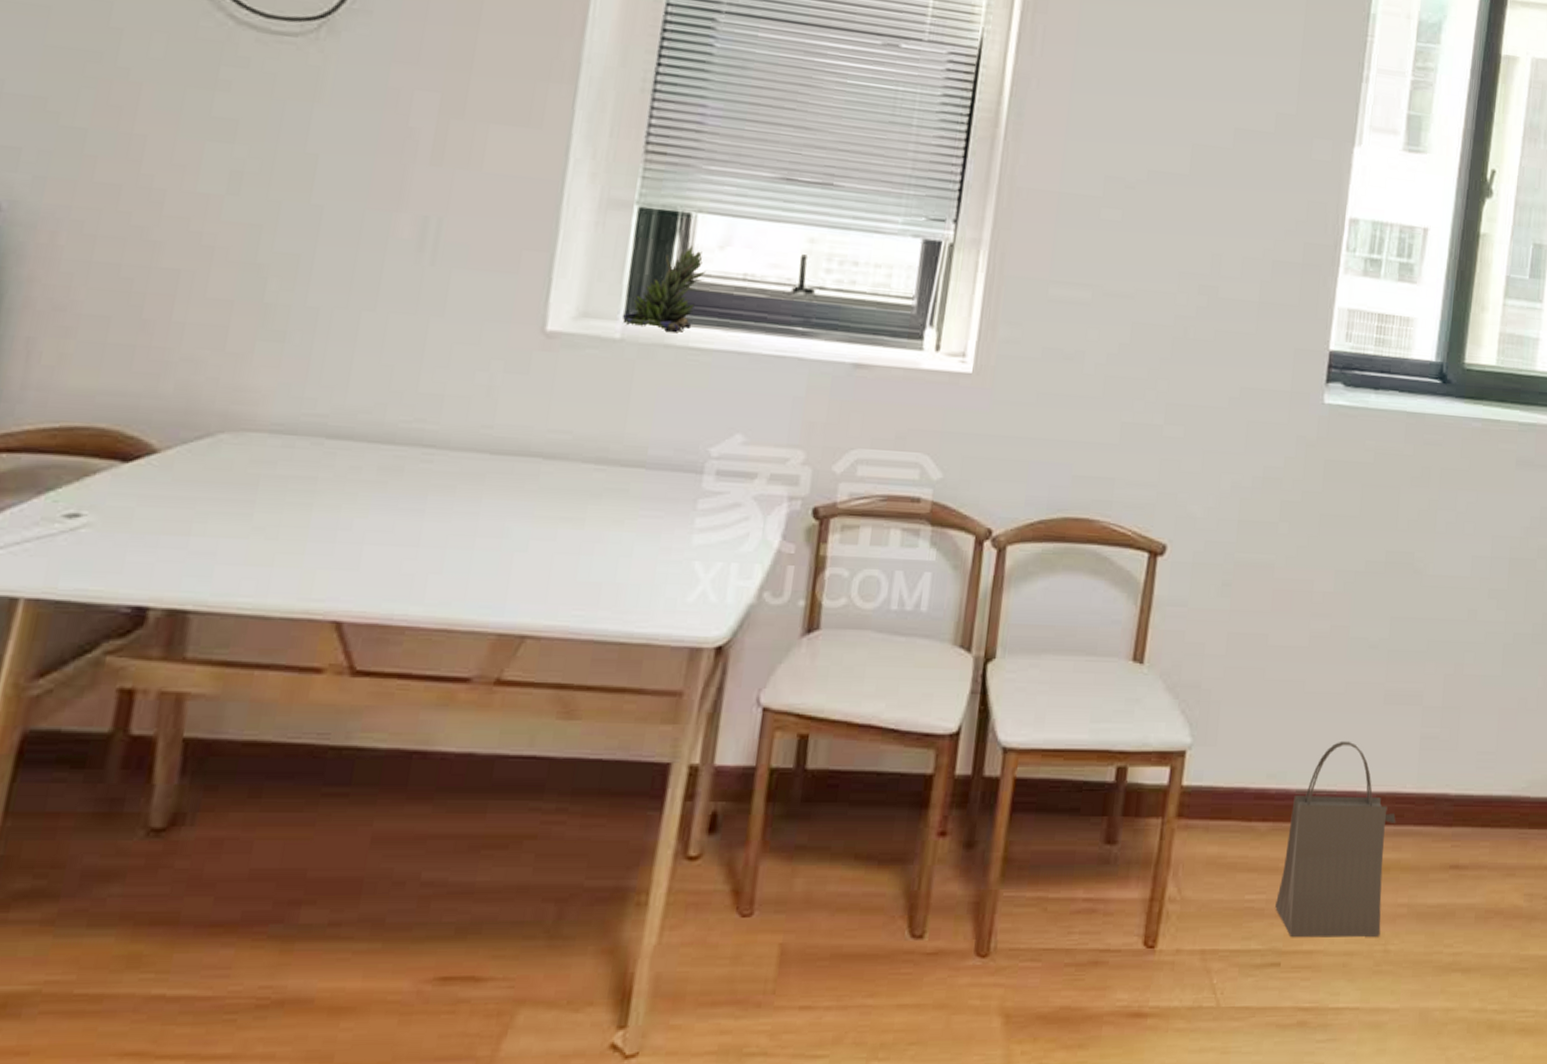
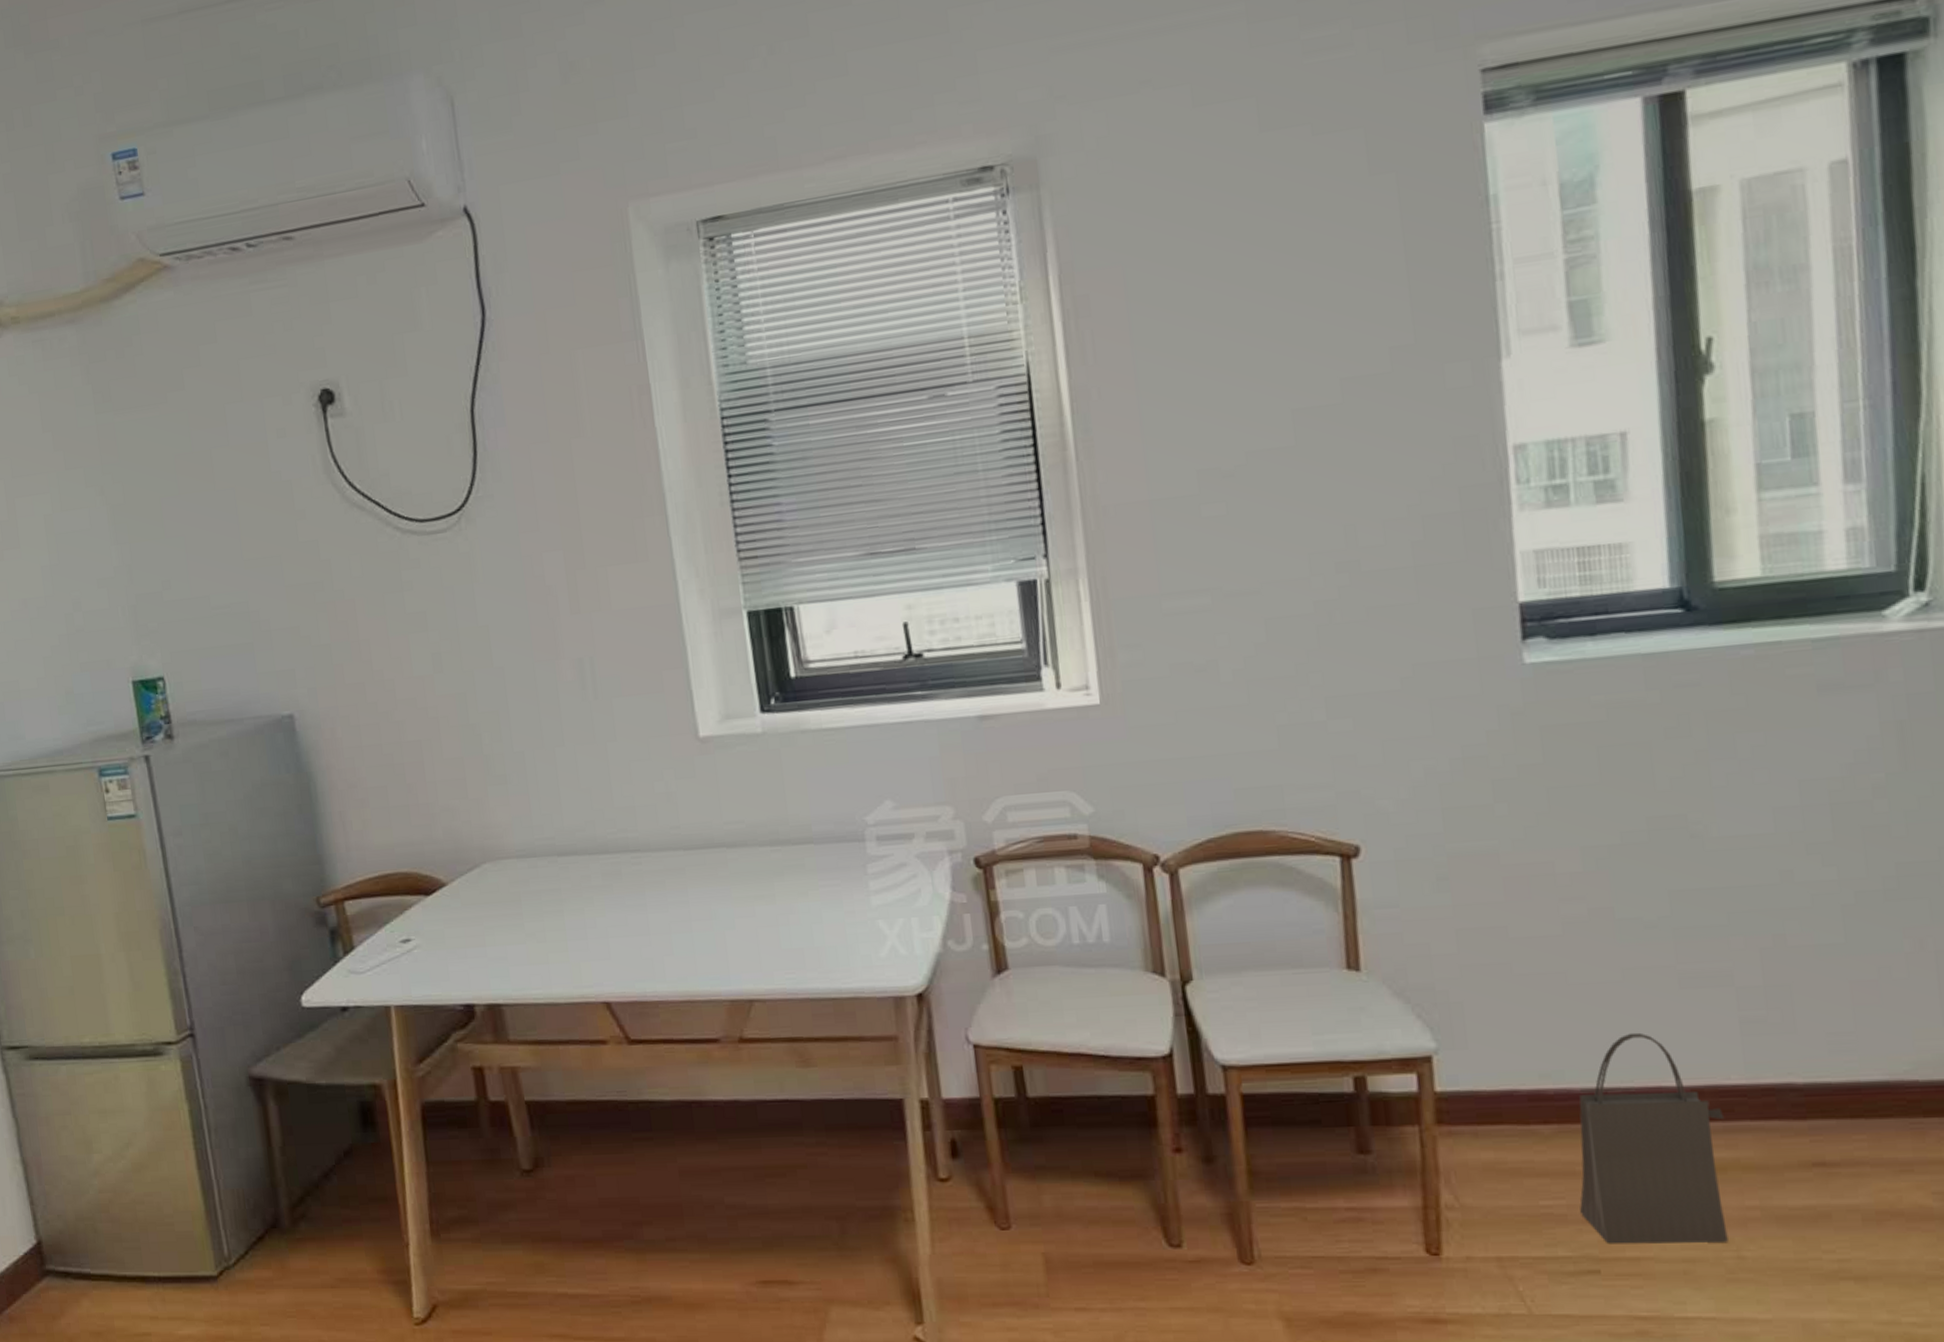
succulent plant: present [623,246,706,332] -> none [759,636,821,720]

